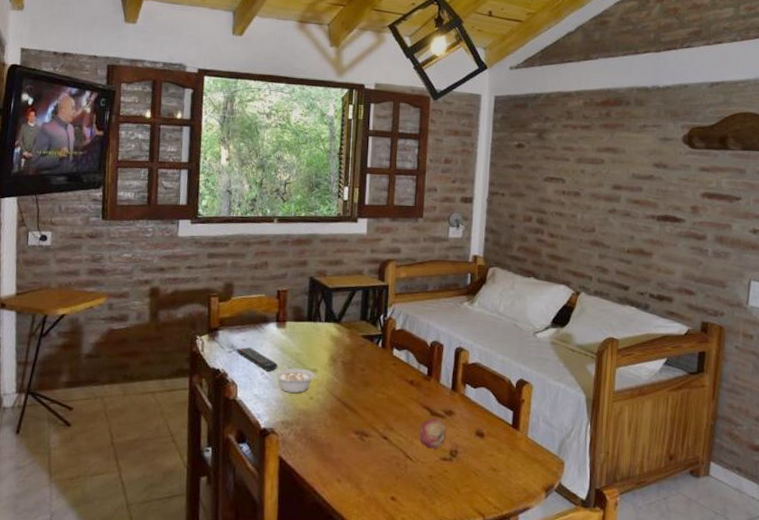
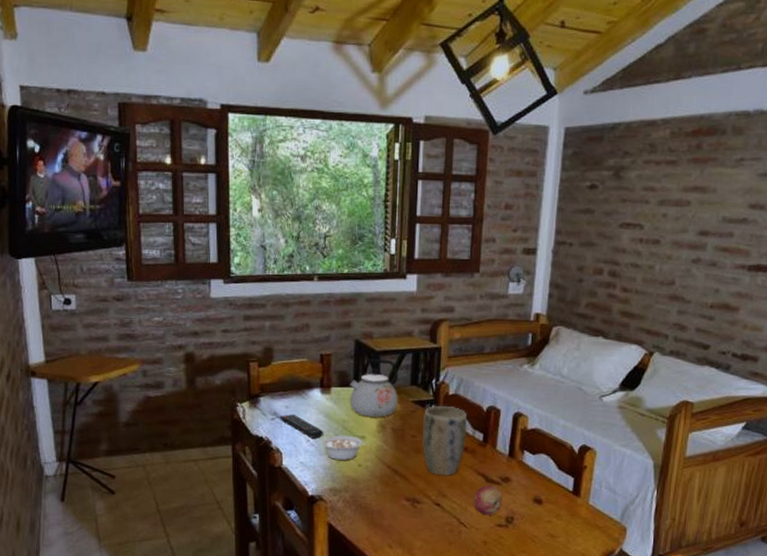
kettle: none [303,294,349,351] -> present [349,358,398,417]
plant pot: none [370,339,413,409] -> present [421,405,468,476]

